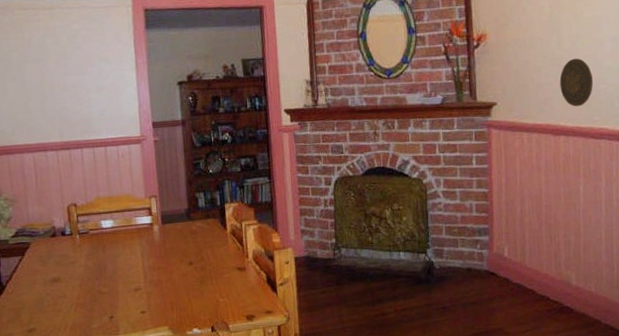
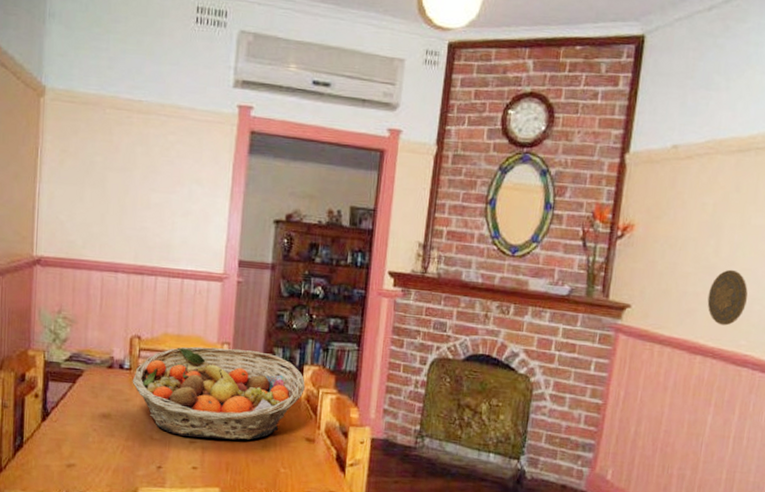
fruit basket: none [75,199,229,286] -> present [132,346,305,440]

